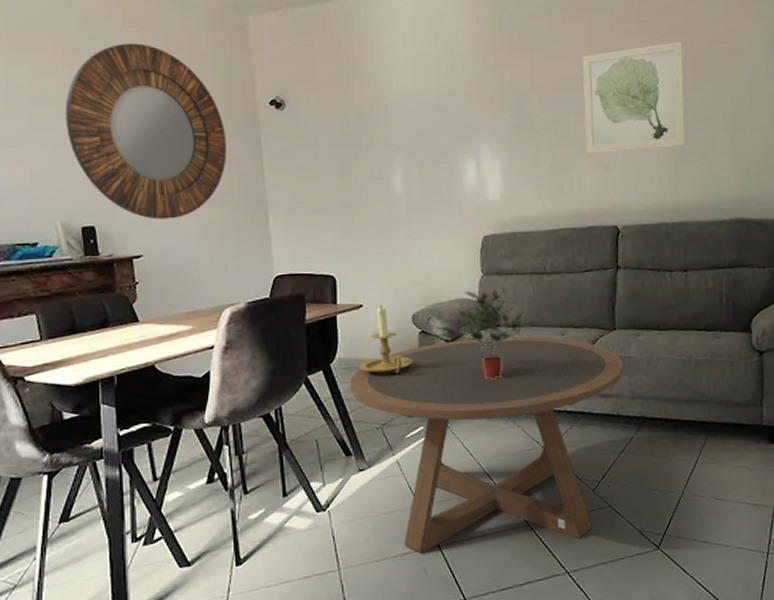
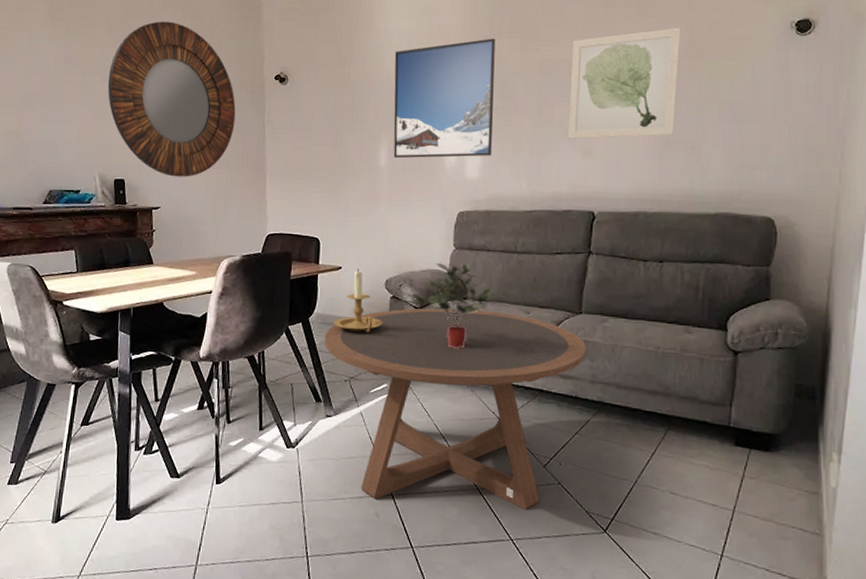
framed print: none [401,55,513,184] -> present [393,38,495,159]

